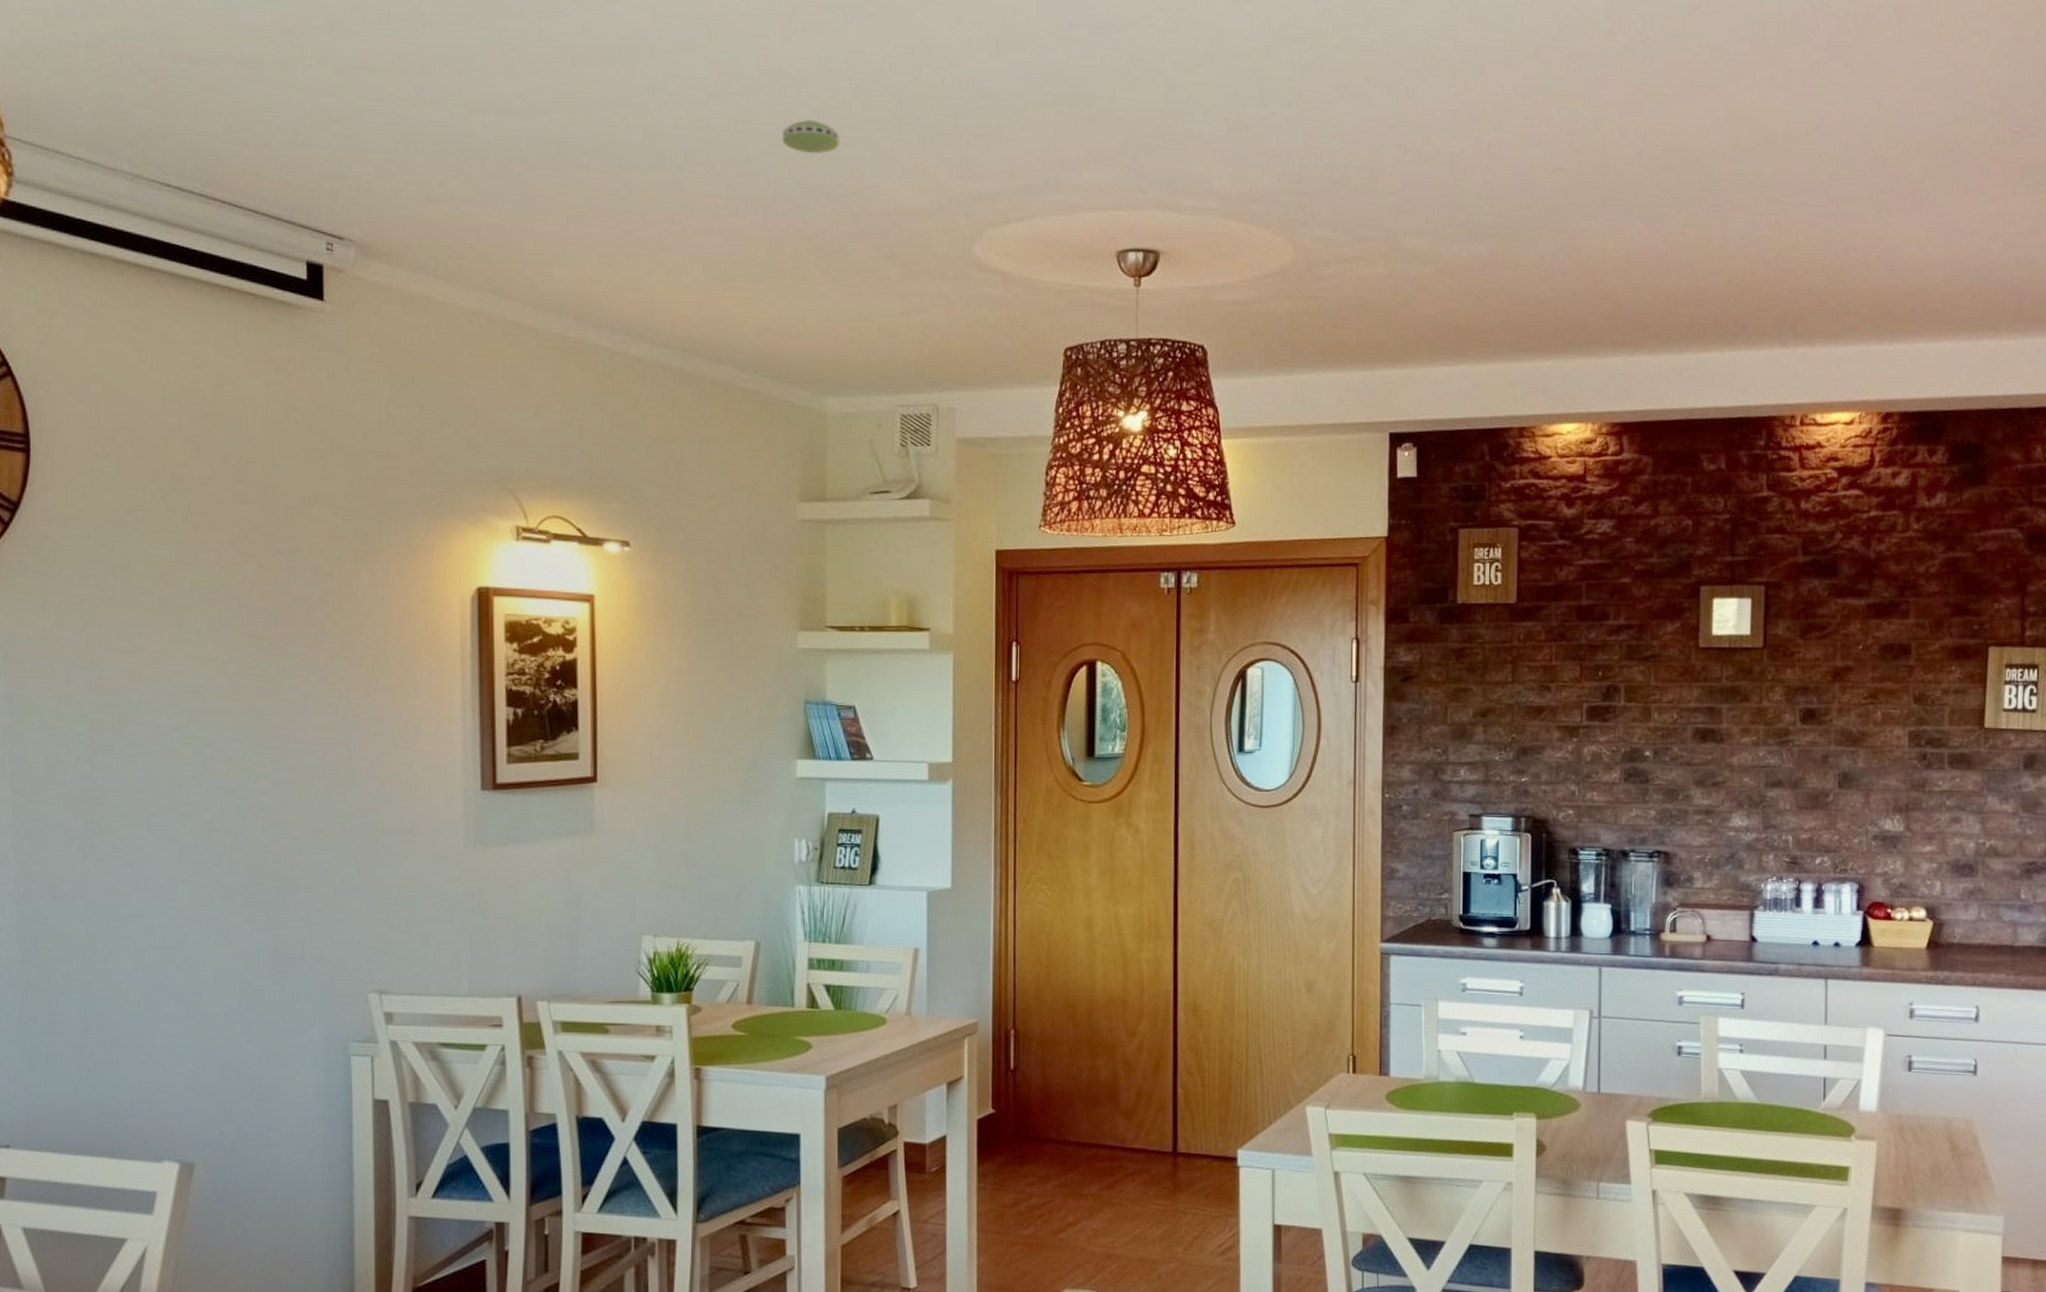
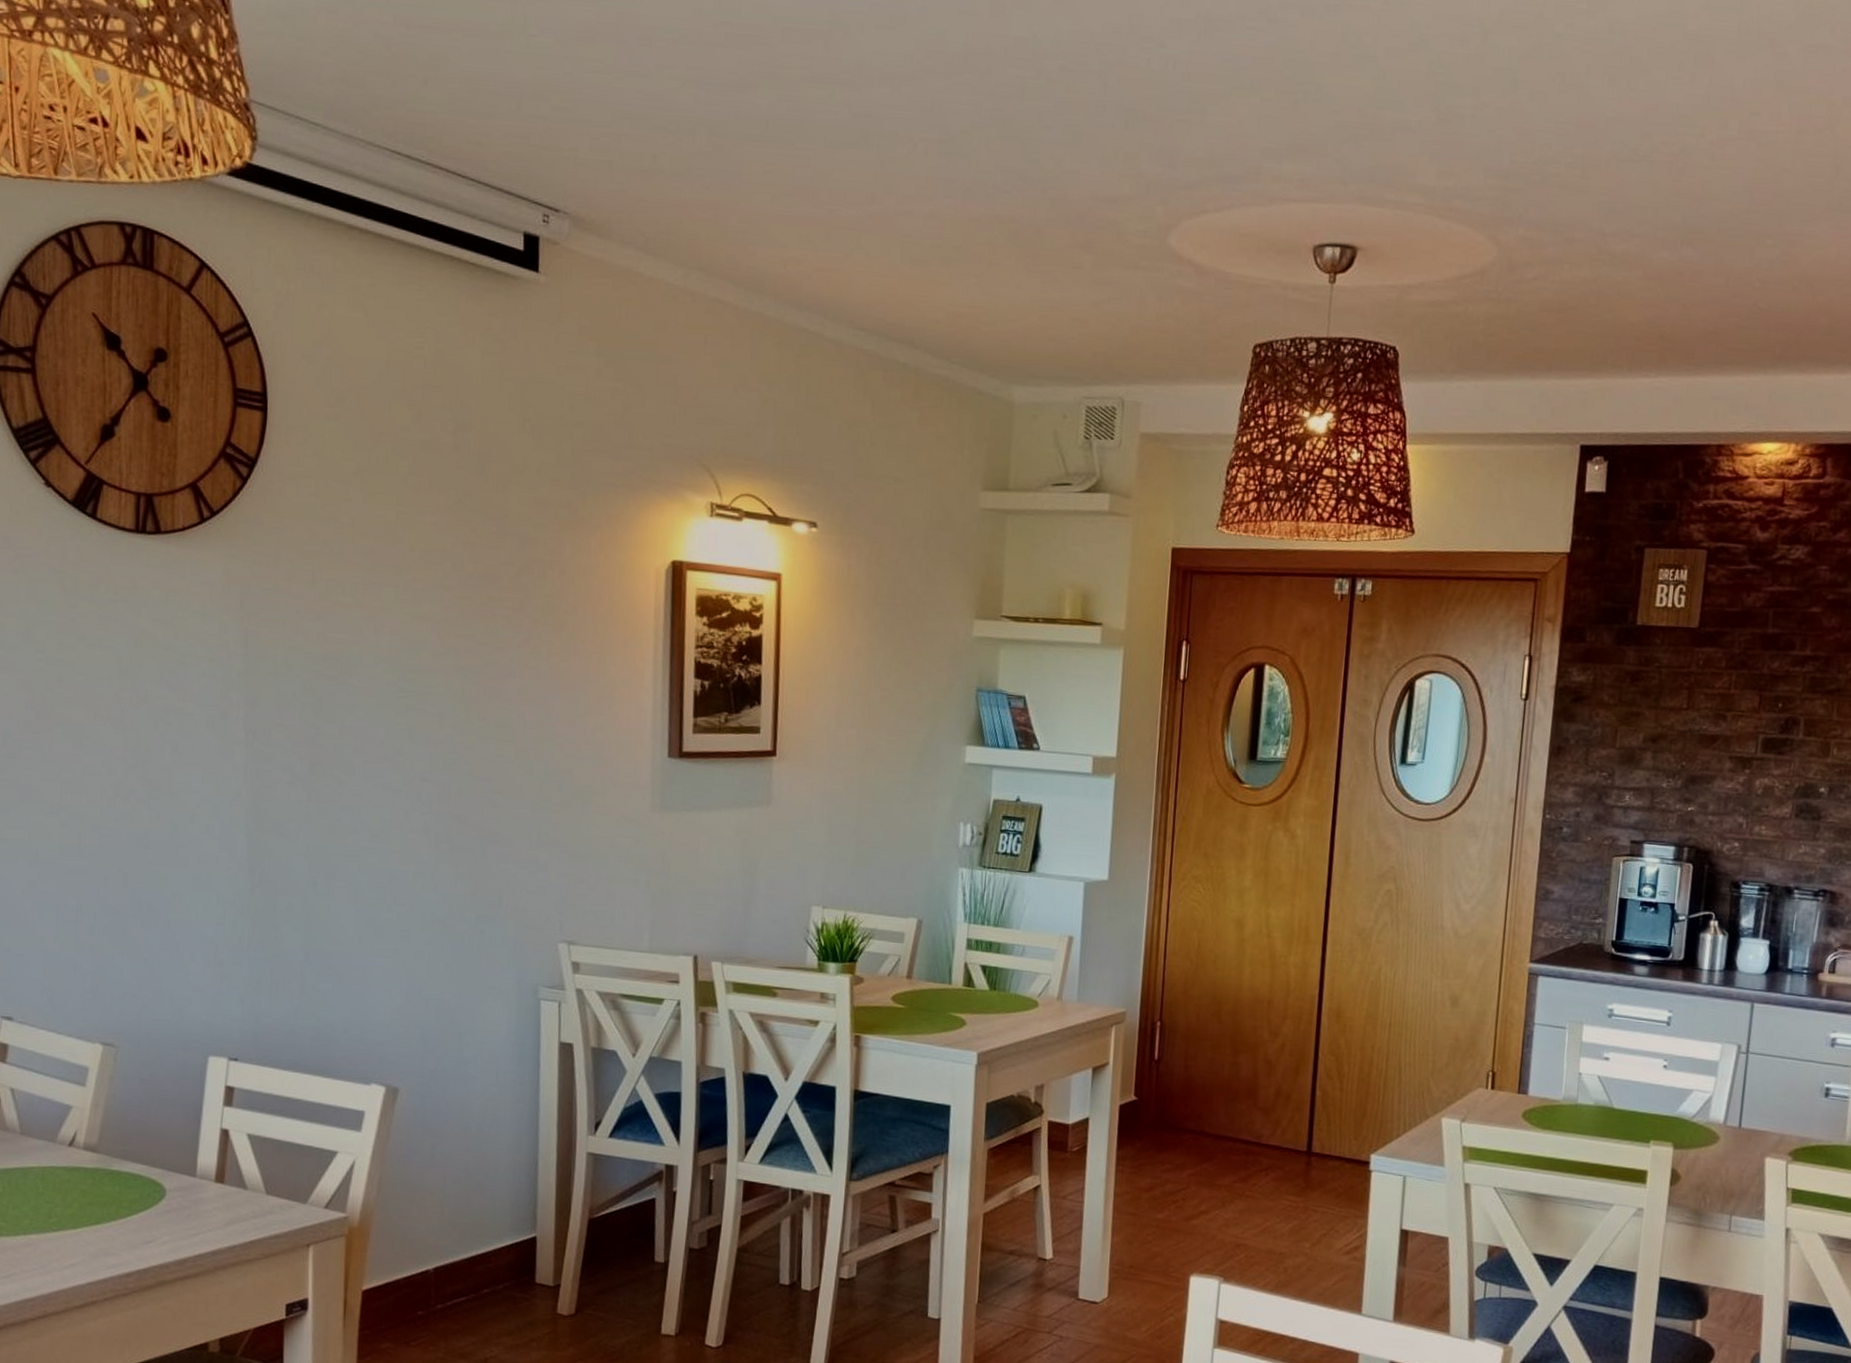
smoke detector: present [781,119,840,154] -> none [984,100,1042,137]

